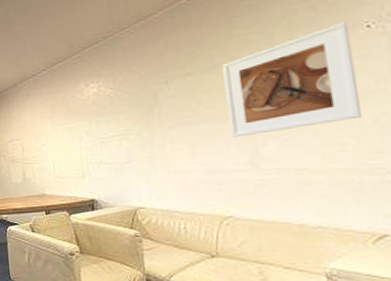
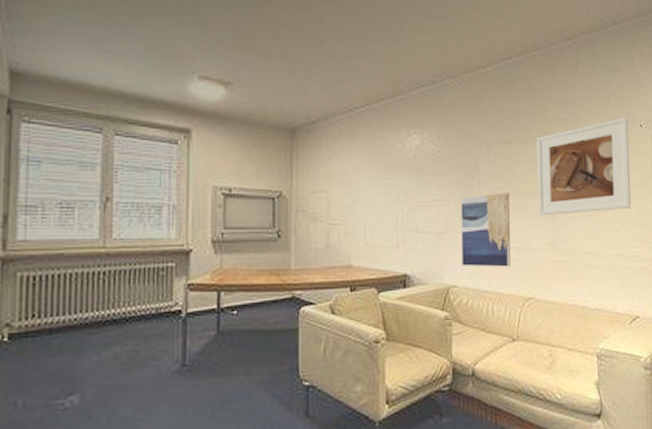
wall art: none [141,120,202,190] -> present [461,192,511,267]

